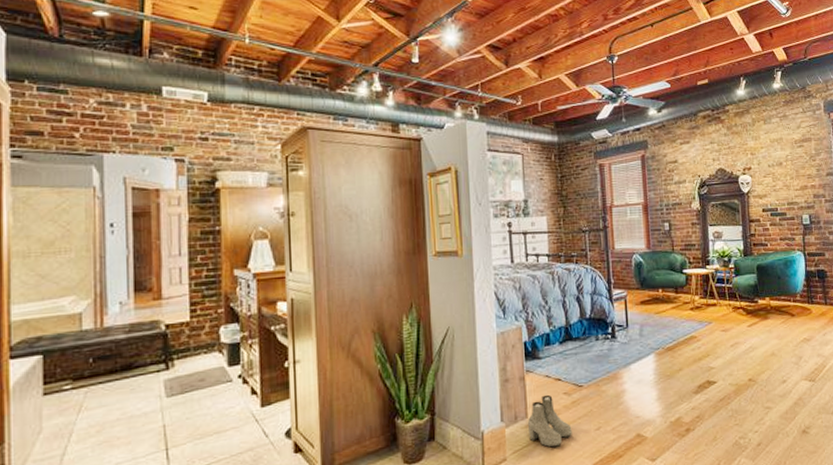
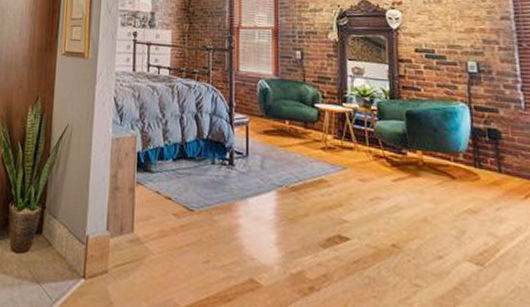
boots: present [527,394,572,448] -> none [132,211,178,271]

